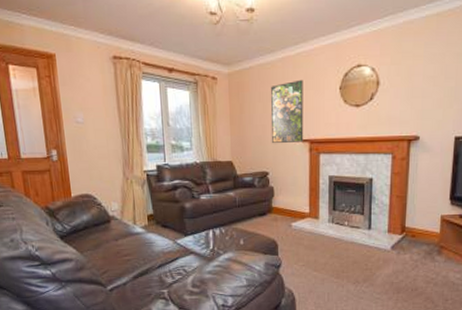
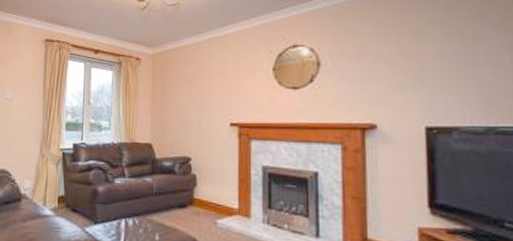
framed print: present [270,79,304,144] -> none [195,60,232,127]

